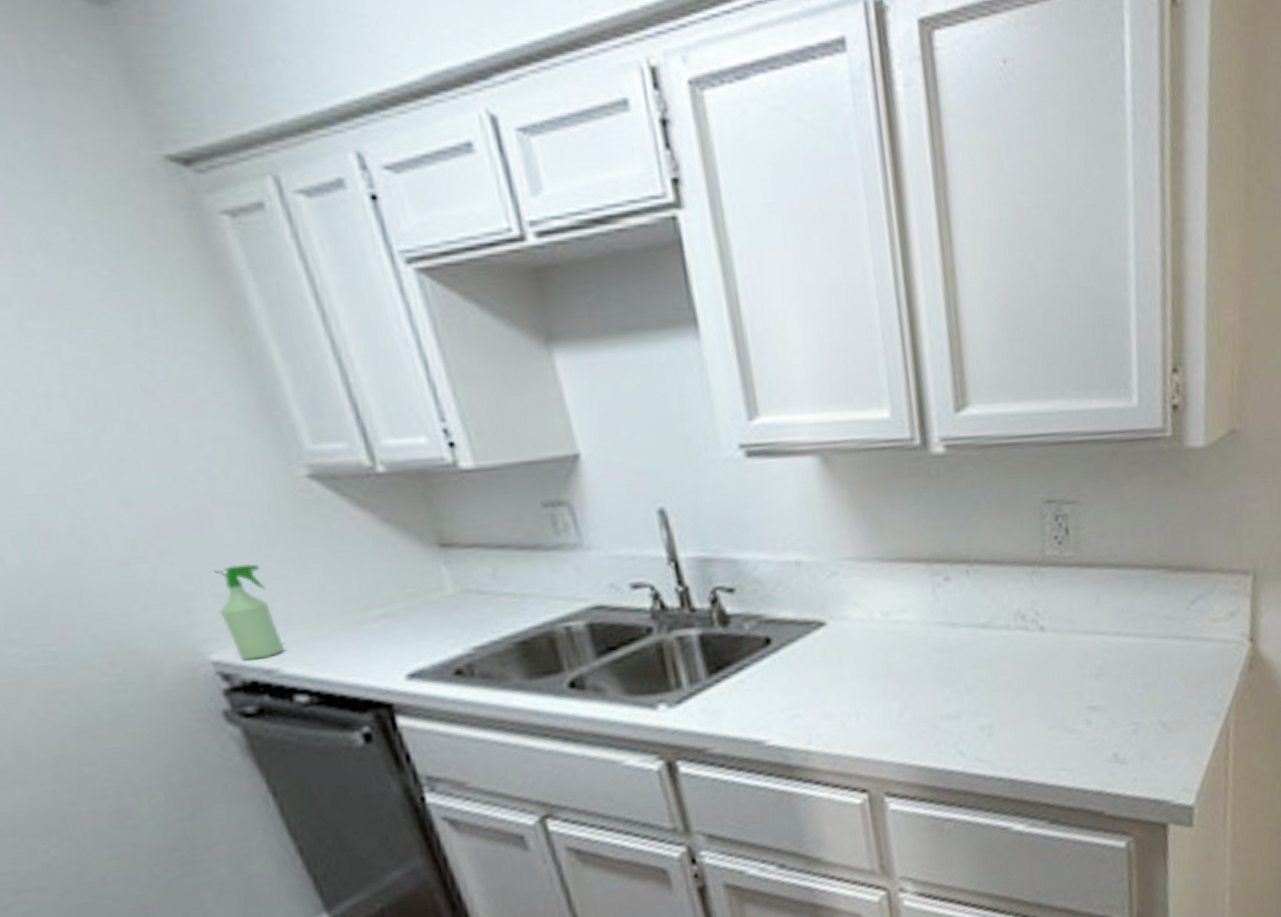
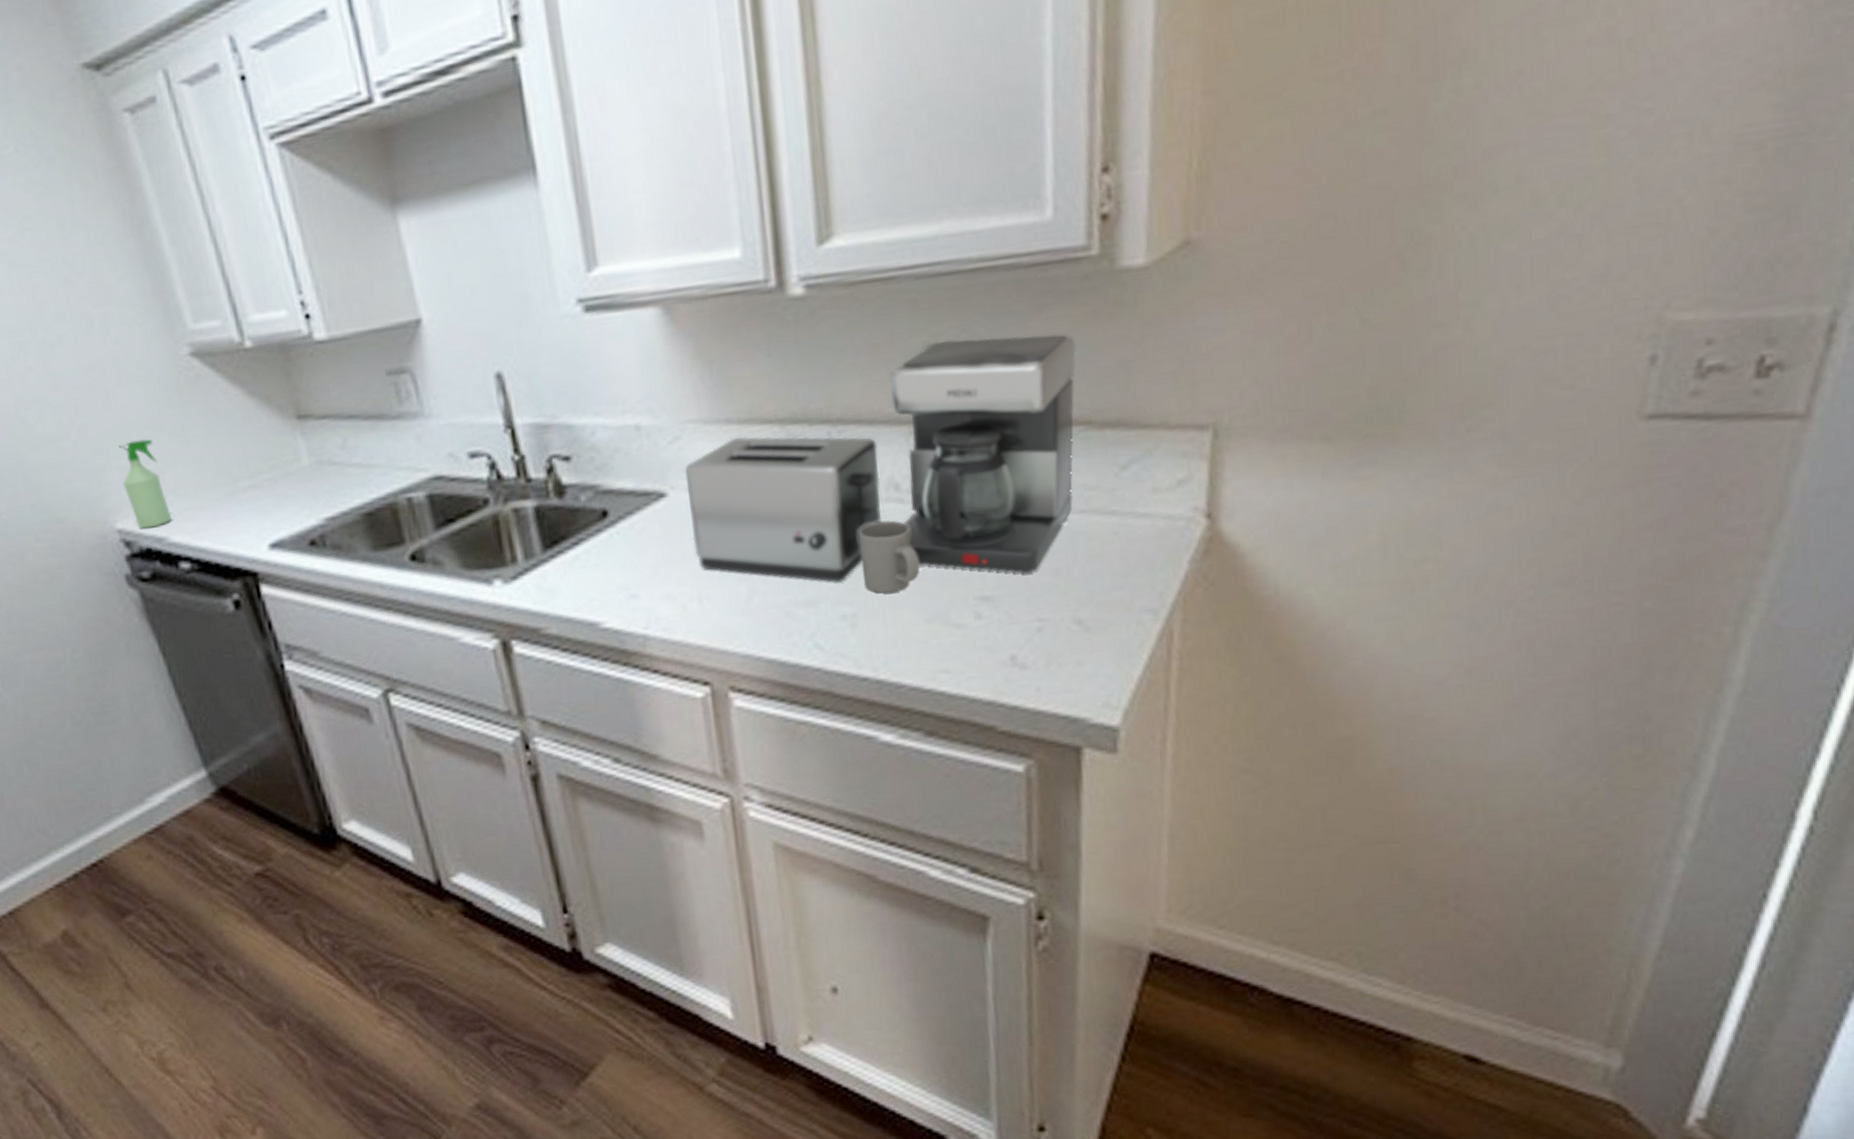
toaster: none [842,573,1012,697] -> present [684,436,883,581]
mug: none [992,645,1043,707] -> present [858,520,920,594]
coffee maker: none [1015,496,1157,687] -> present [889,335,1075,573]

